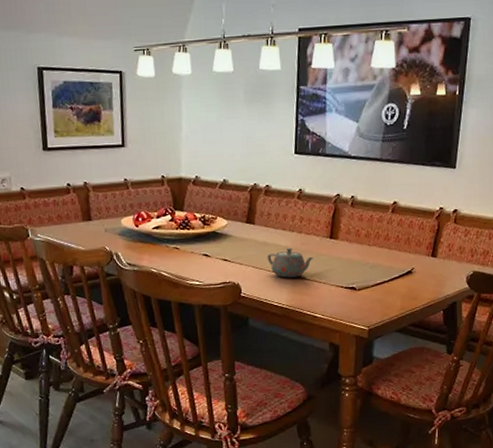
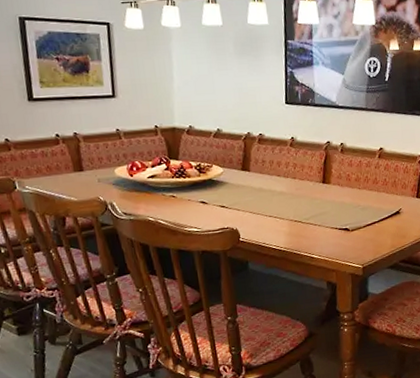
teapot: present [267,247,314,278] -> none [263,193,309,222]

